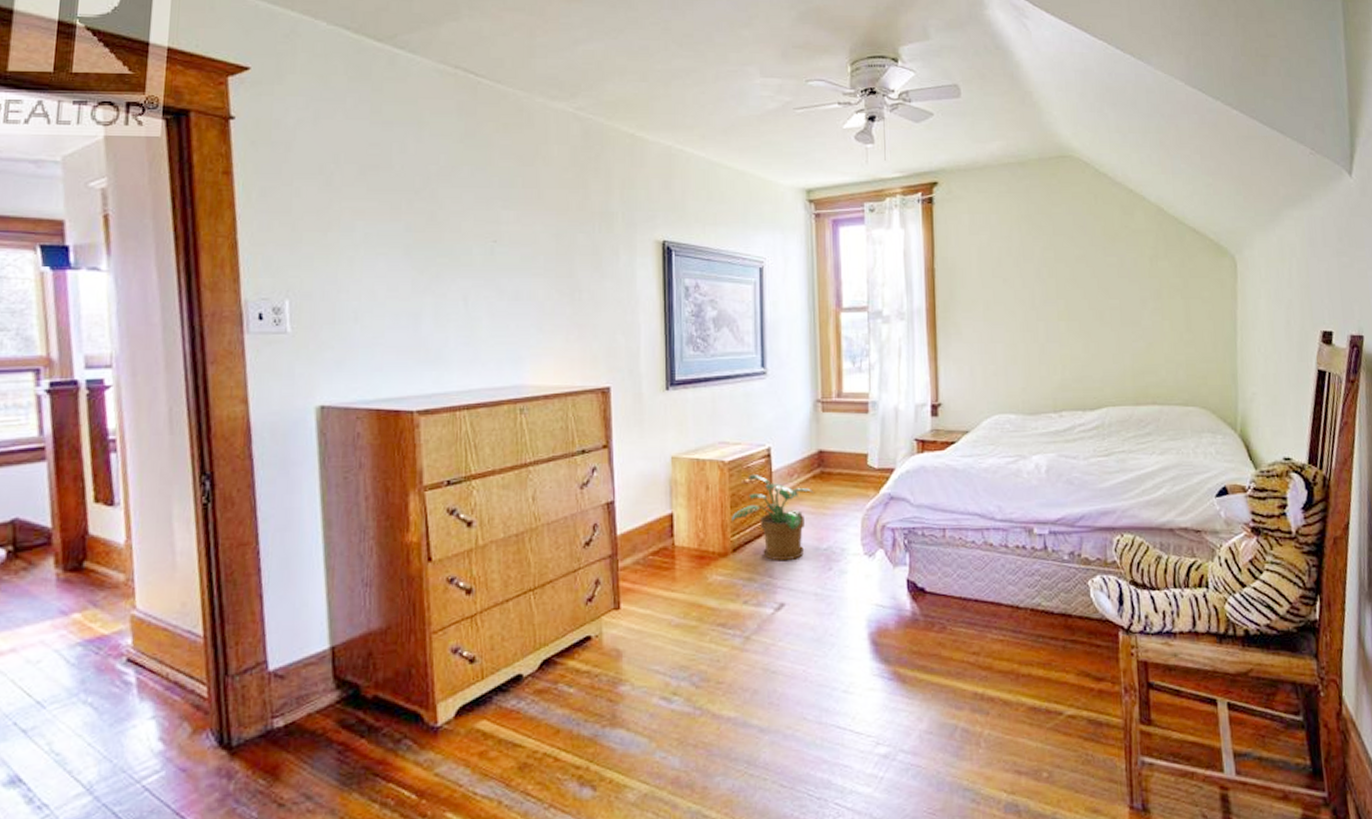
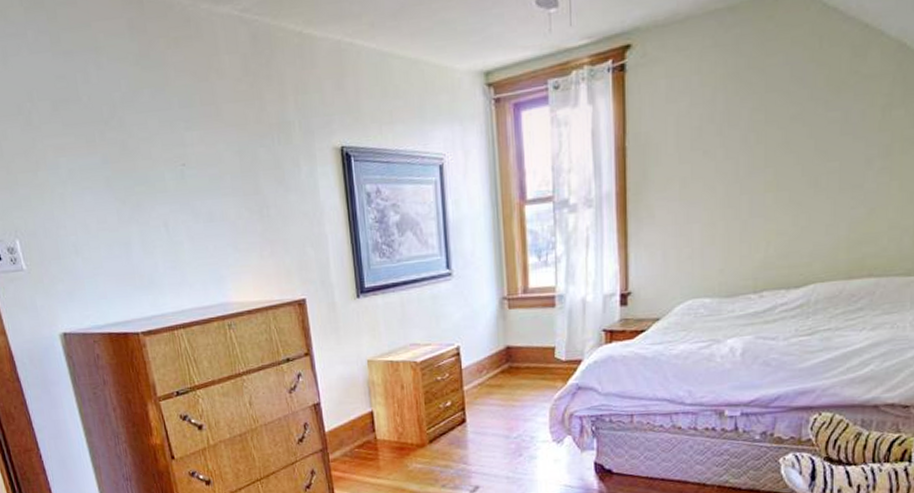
potted plant: present [732,475,814,561] -> none [426,372,503,450]

